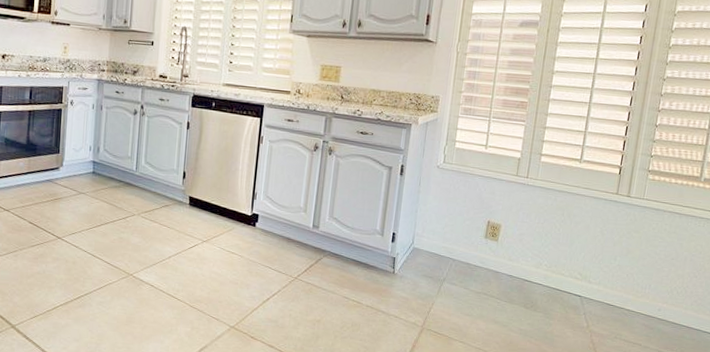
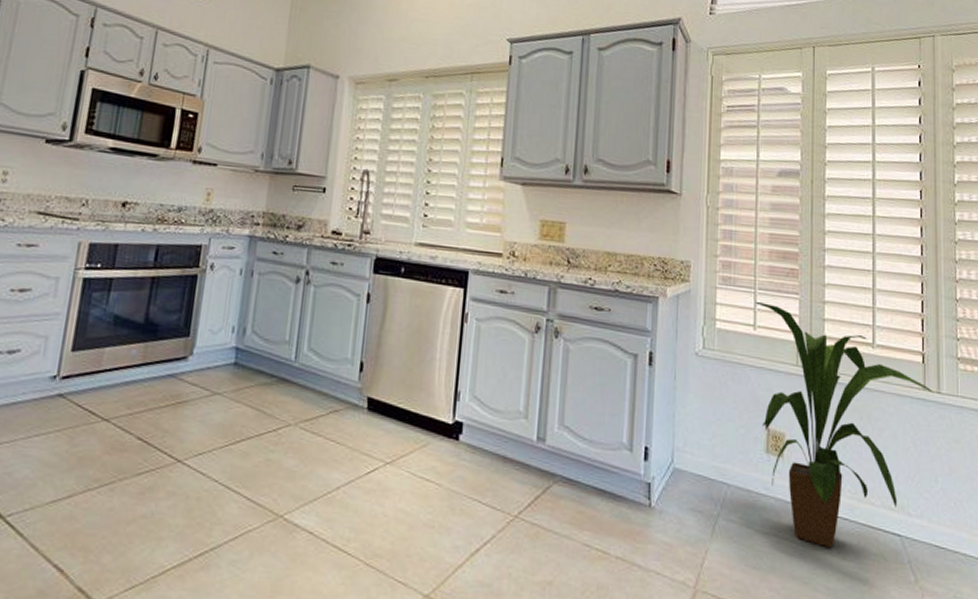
house plant: none [484,128,625,304] -> present [755,302,934,549]

